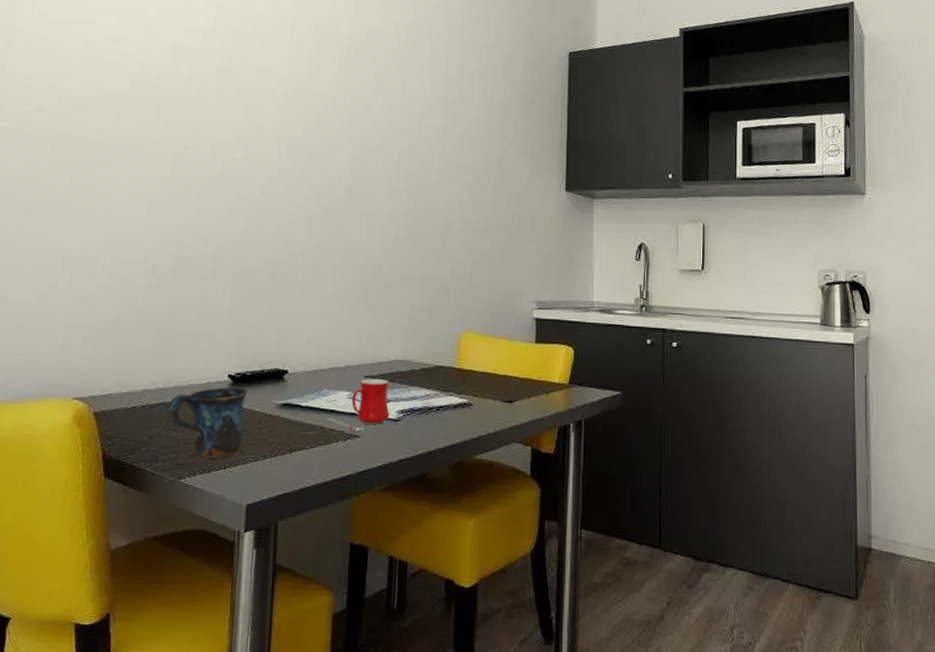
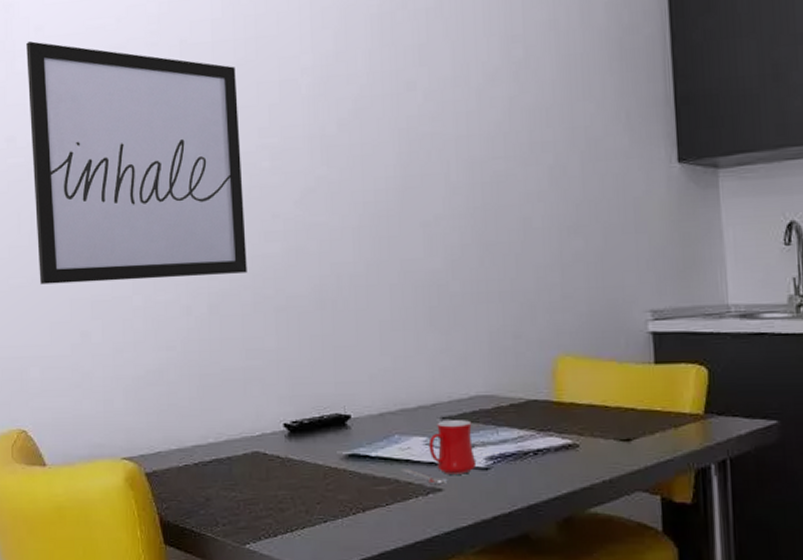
wall art: none [13,23,221,244] -> present [26,41,247,285]
mug: present [167,387,248,459] -> none [222,438,308,521]

